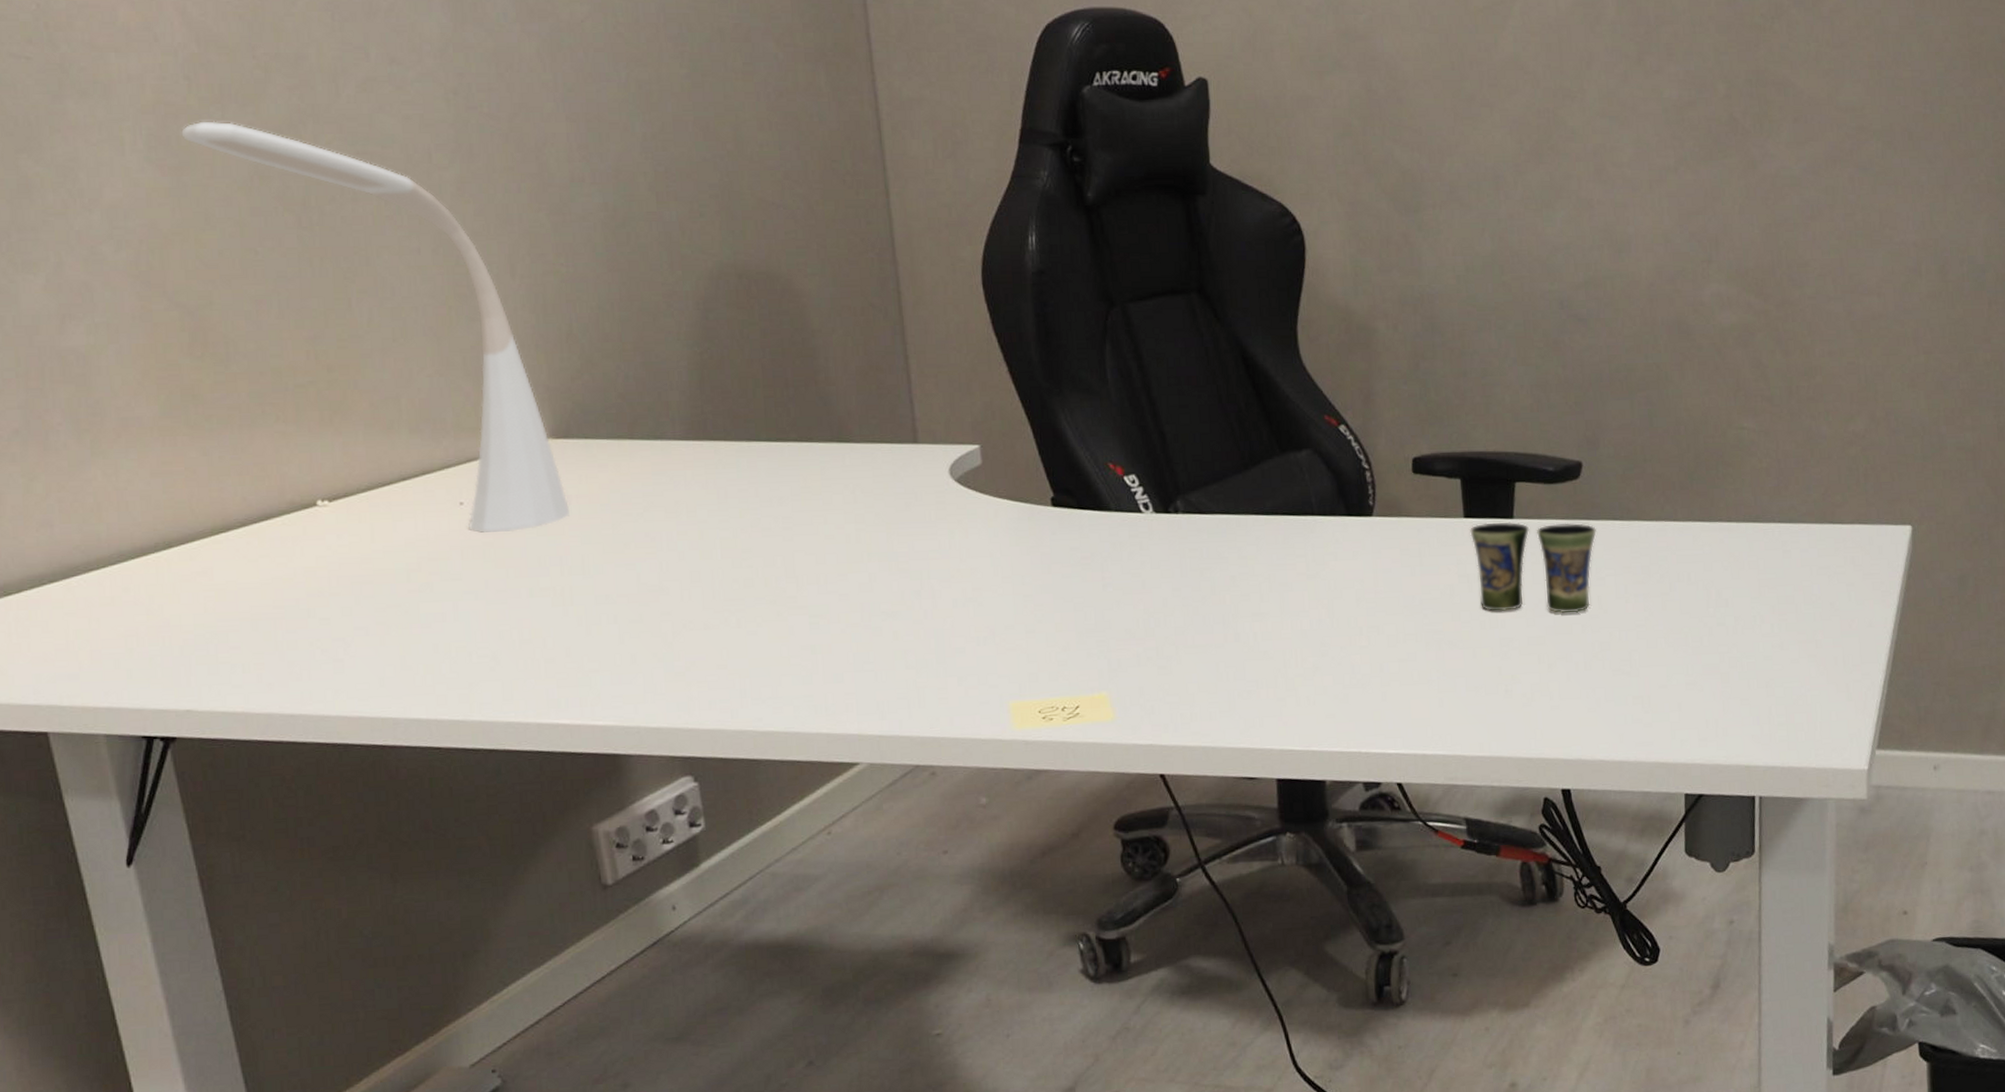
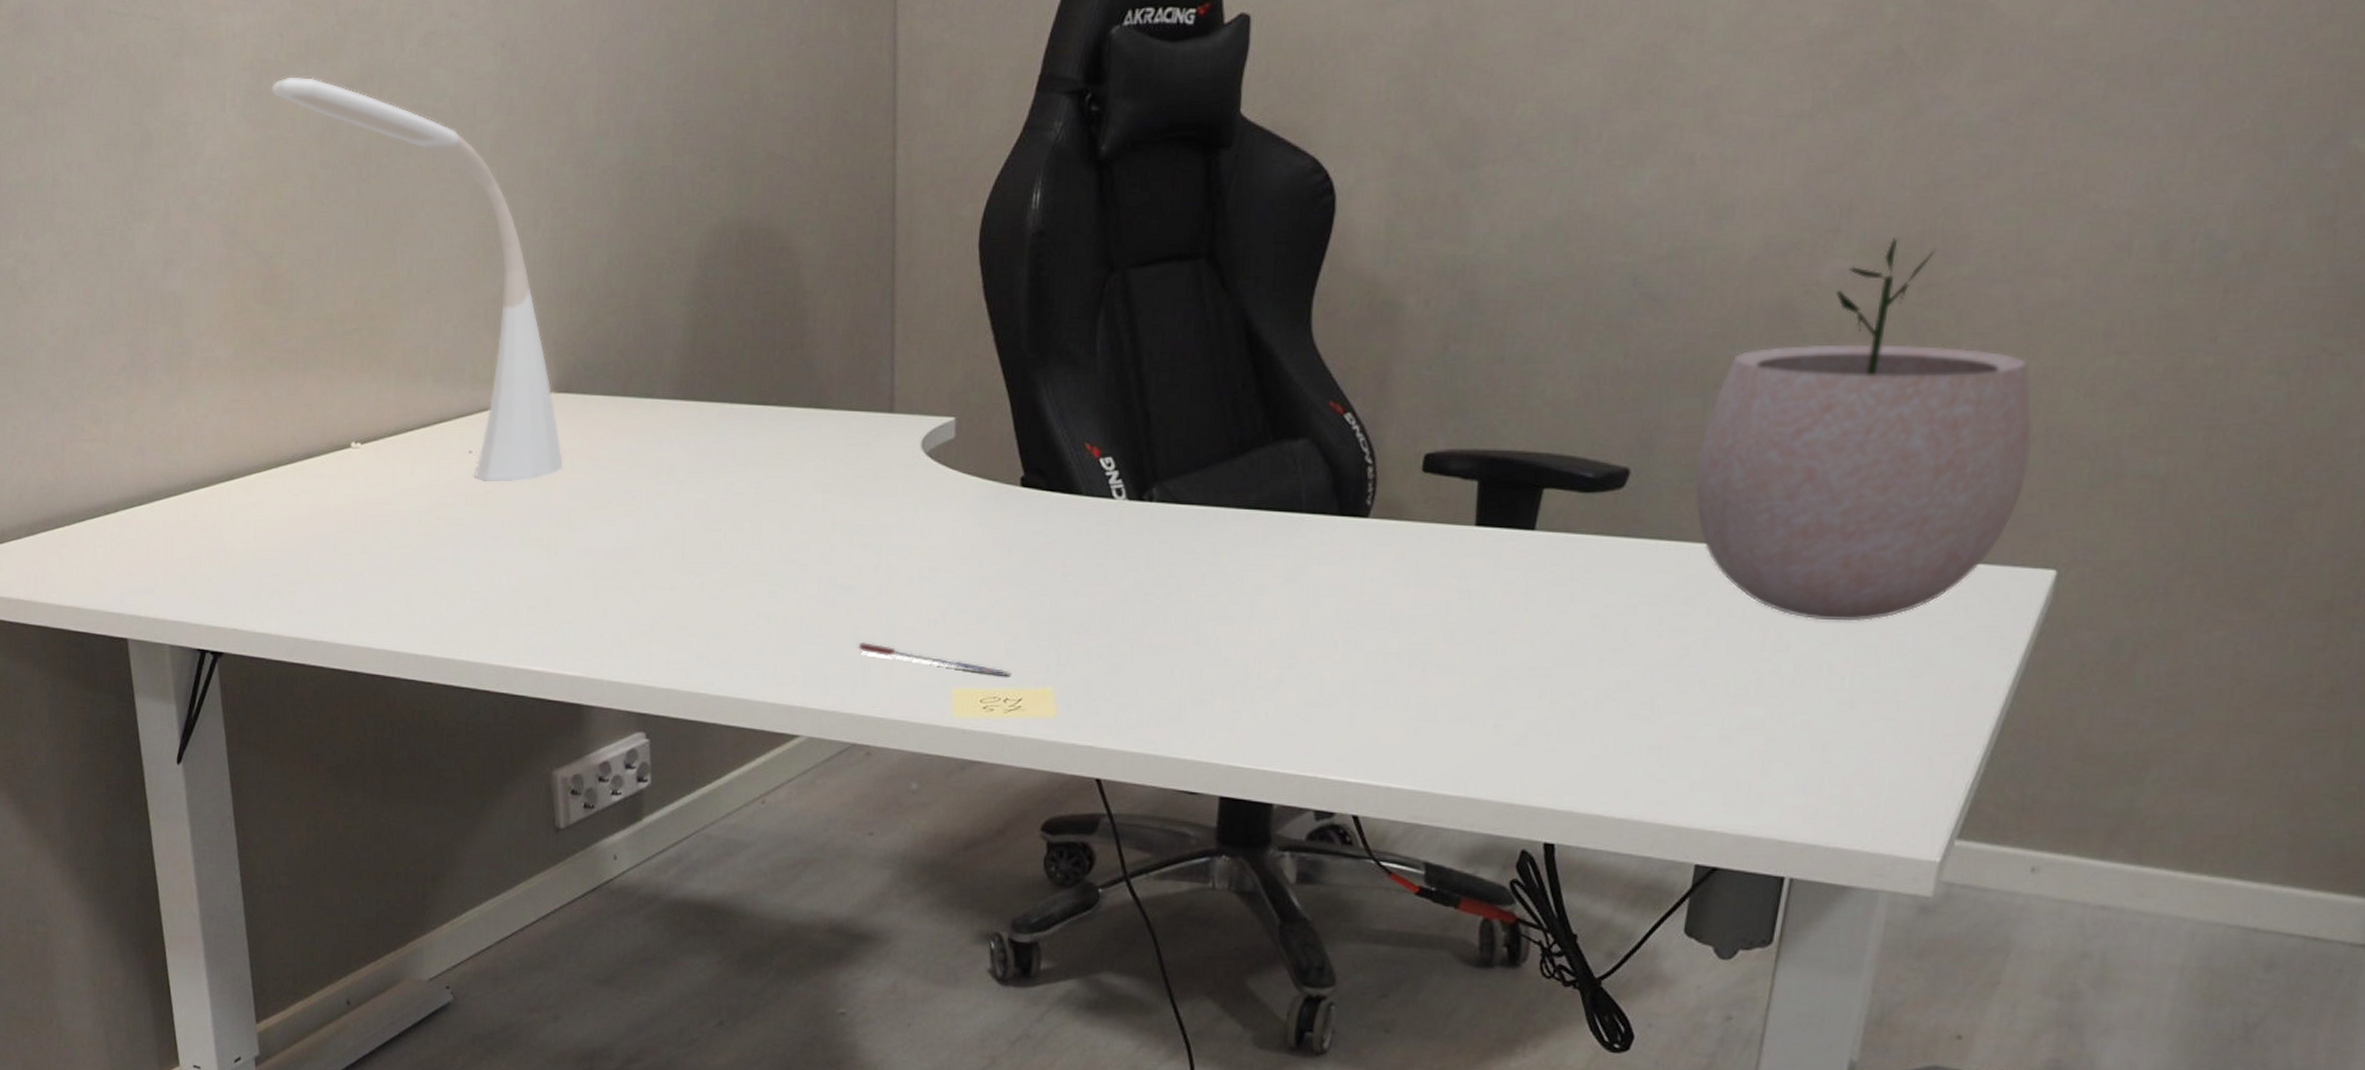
pen: none [909,664,1066,686] -> present [858,641,1012,676]
cup: present [1470,522,1598,613] -> none [1480,533,1636,644]
plant pot: none [1633,265,1879,579] -> present [1695,237,2032,622]

